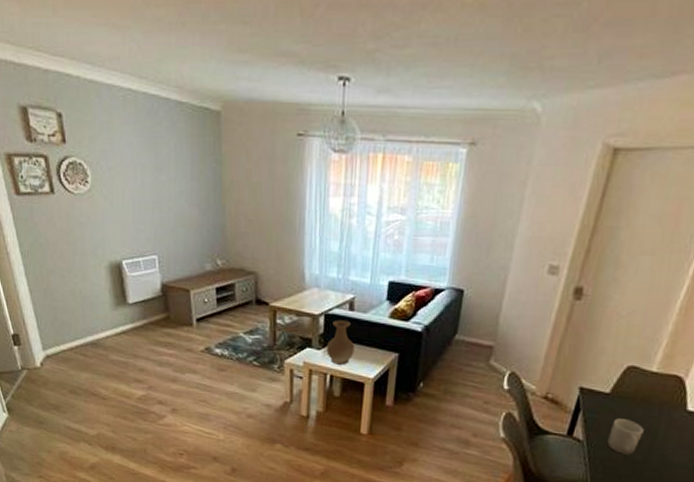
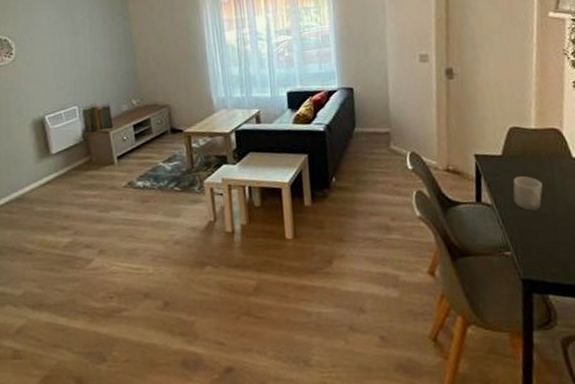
books: none [162,256,195,288] -> present [82,102,114,132]
vase: present [326,319,355,365] -> none [241,133,267,176]

